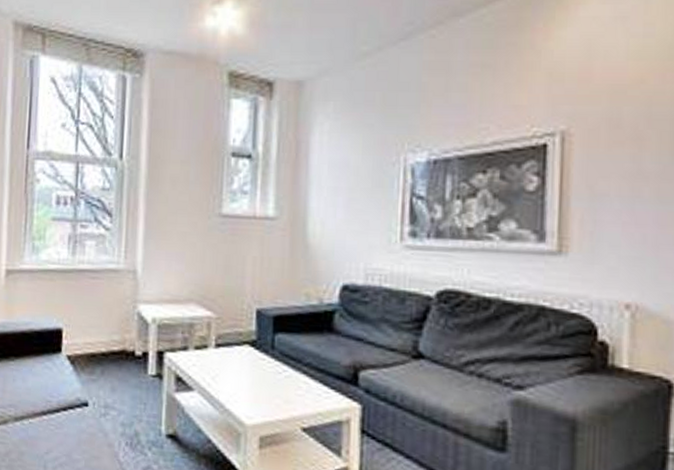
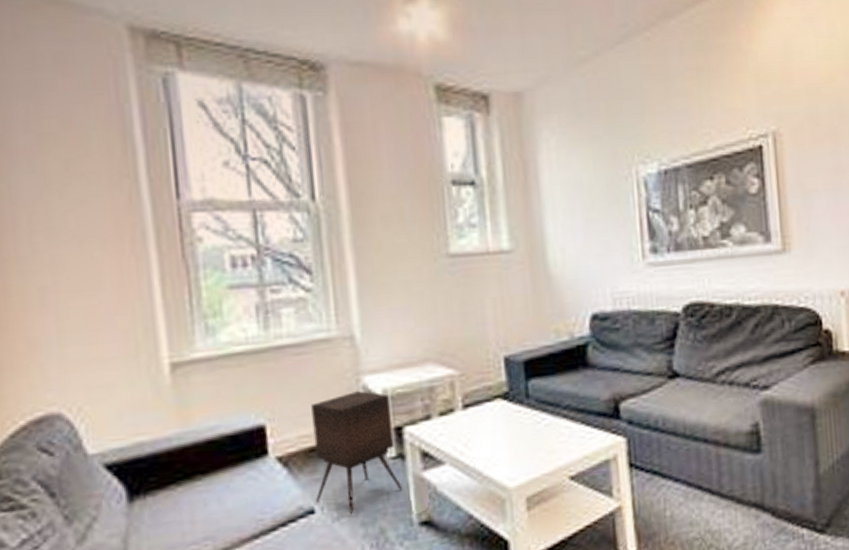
side table: none [90,315,158,415] -> present [311,391,403,515]

